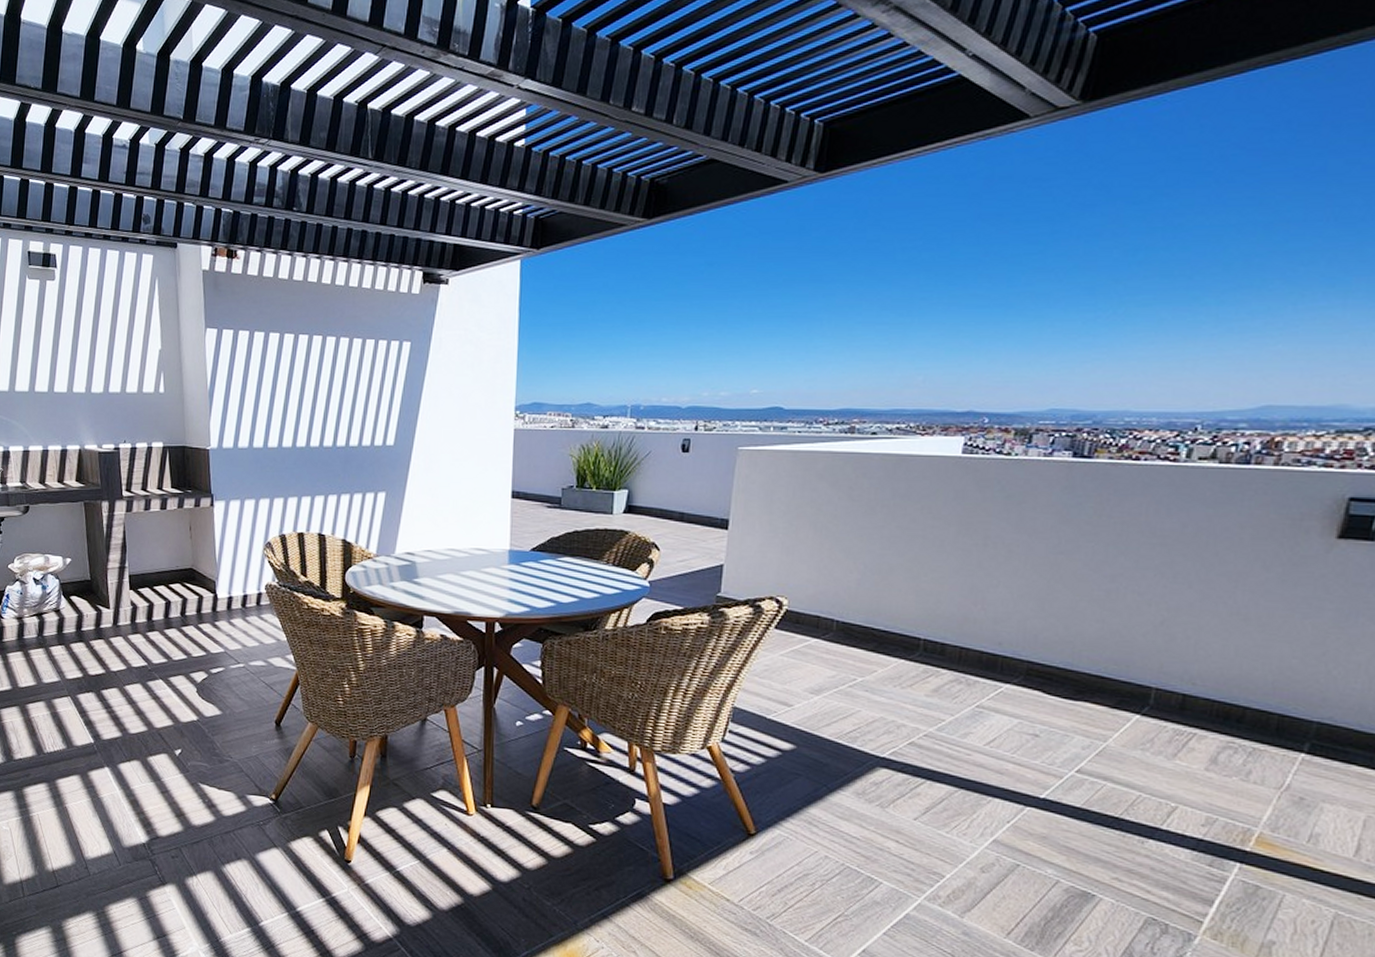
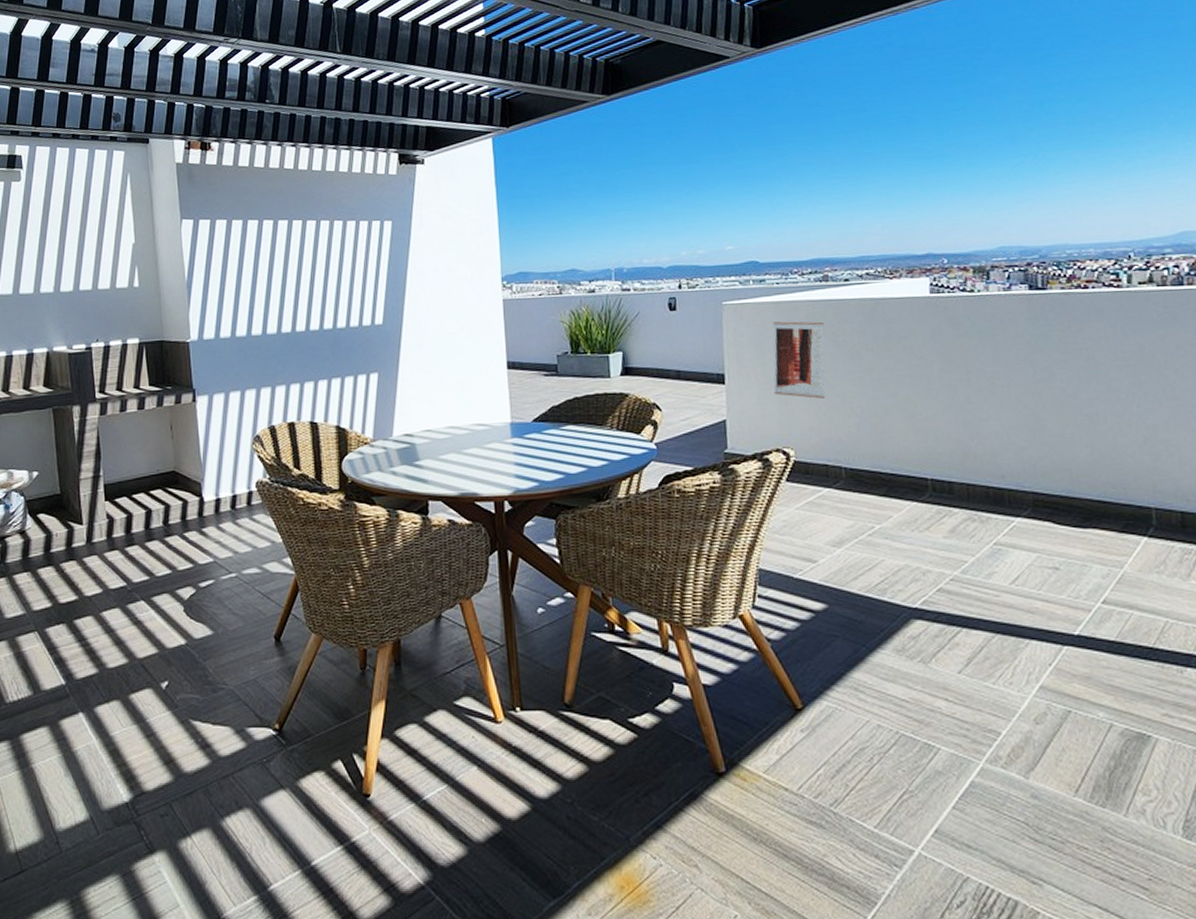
wall art: none [776,471,843,551] -> present [772,321,826,399]

